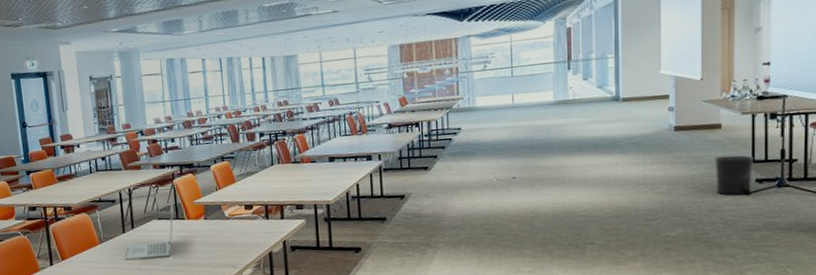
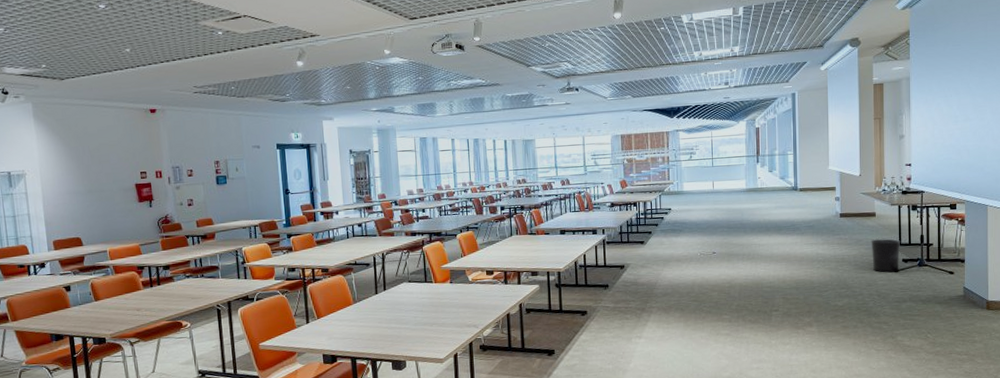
laptop: present [126,203,174,260] -> none [378,267,423,319]

